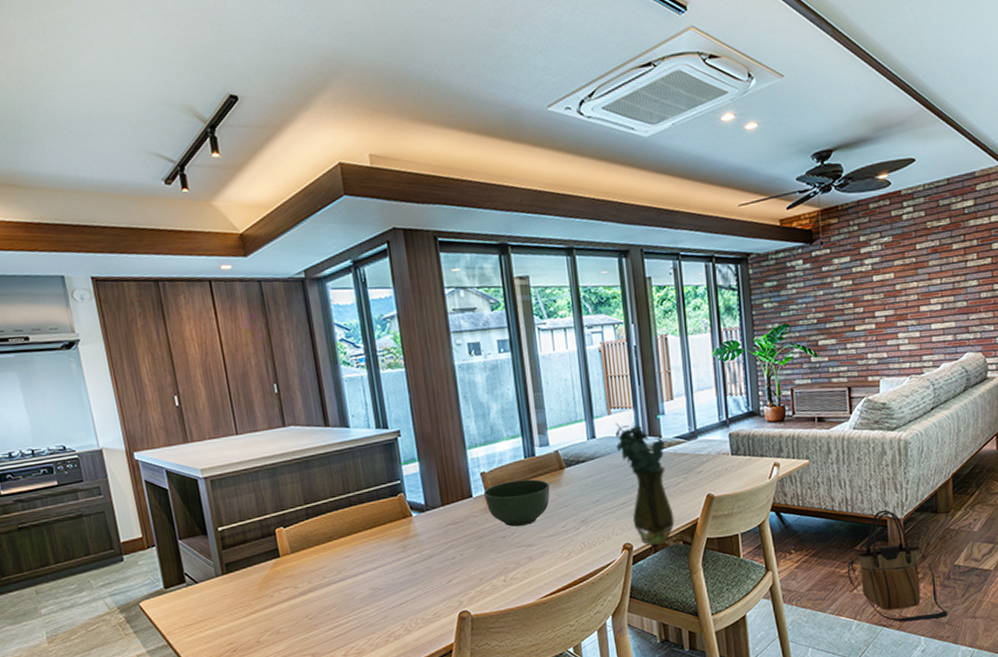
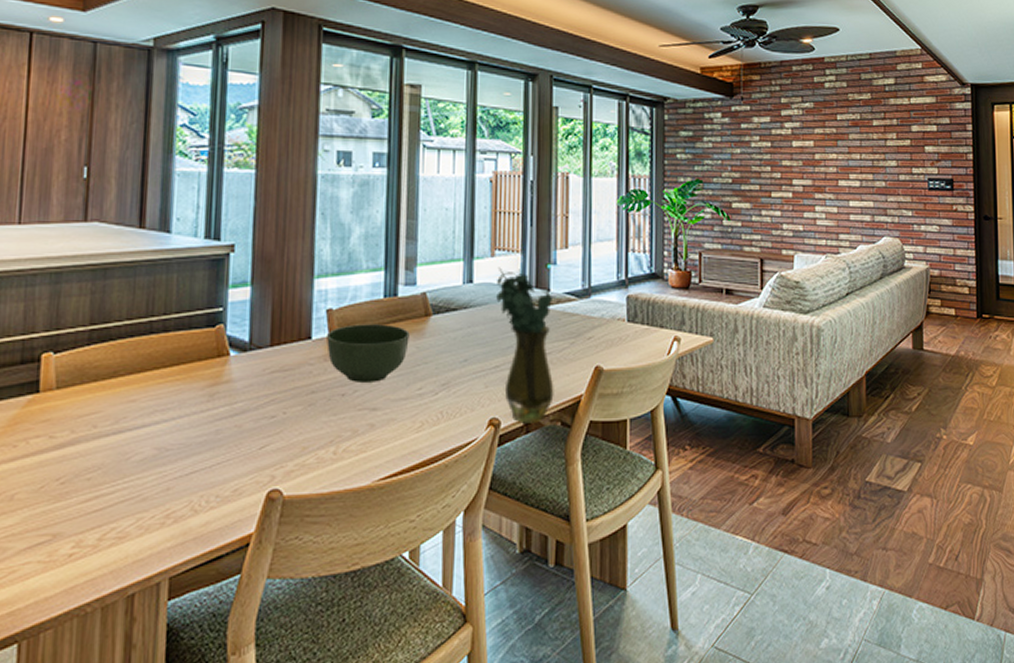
tote bag: present [848,510,948,622] -> none [748,406,857,548]

